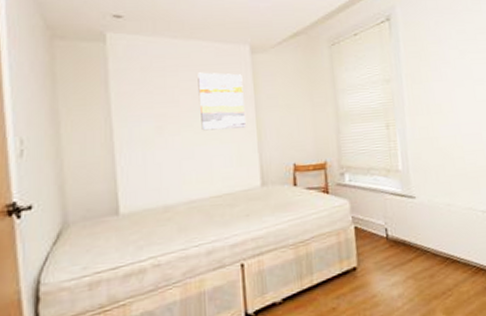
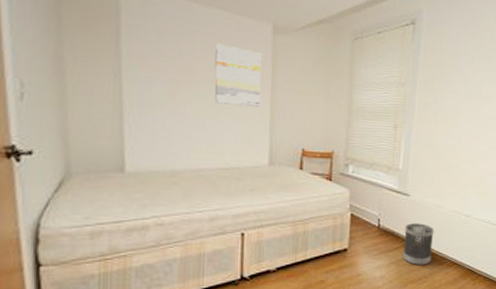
wastebasket: none [416,227,454,277] -> present [402,223,434,266]

